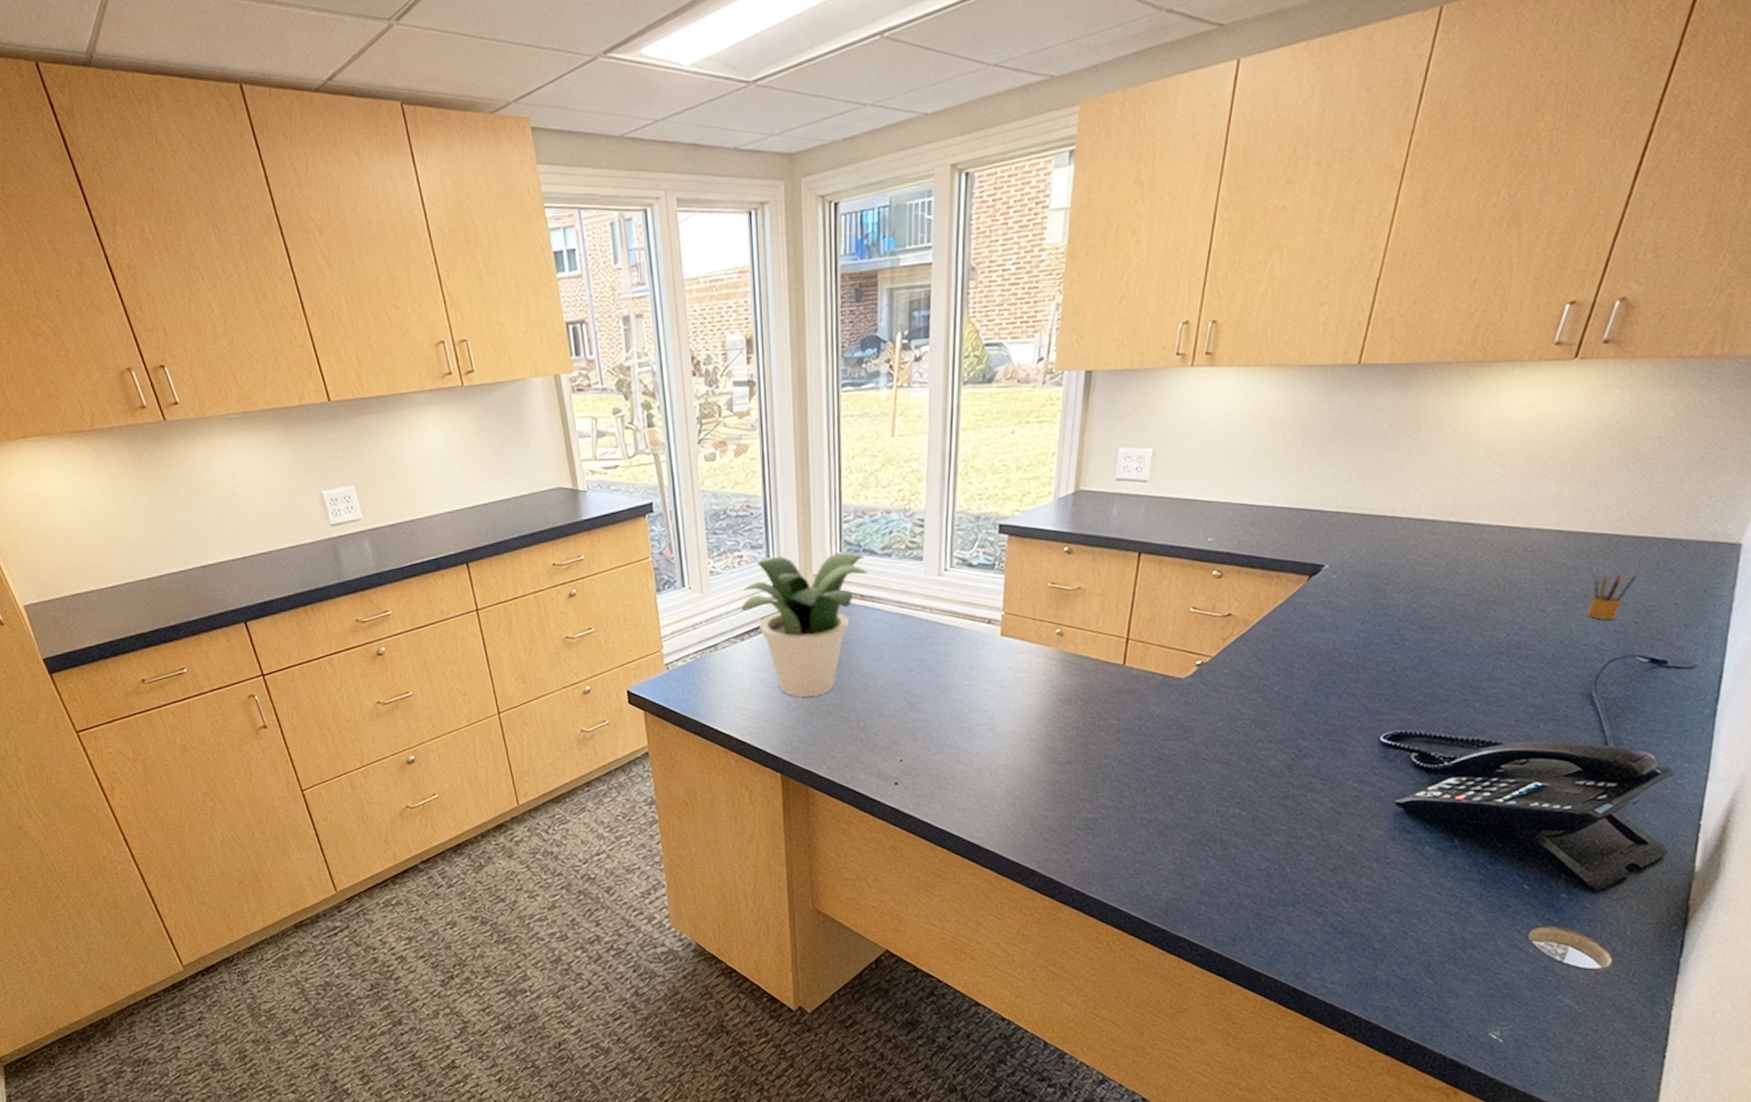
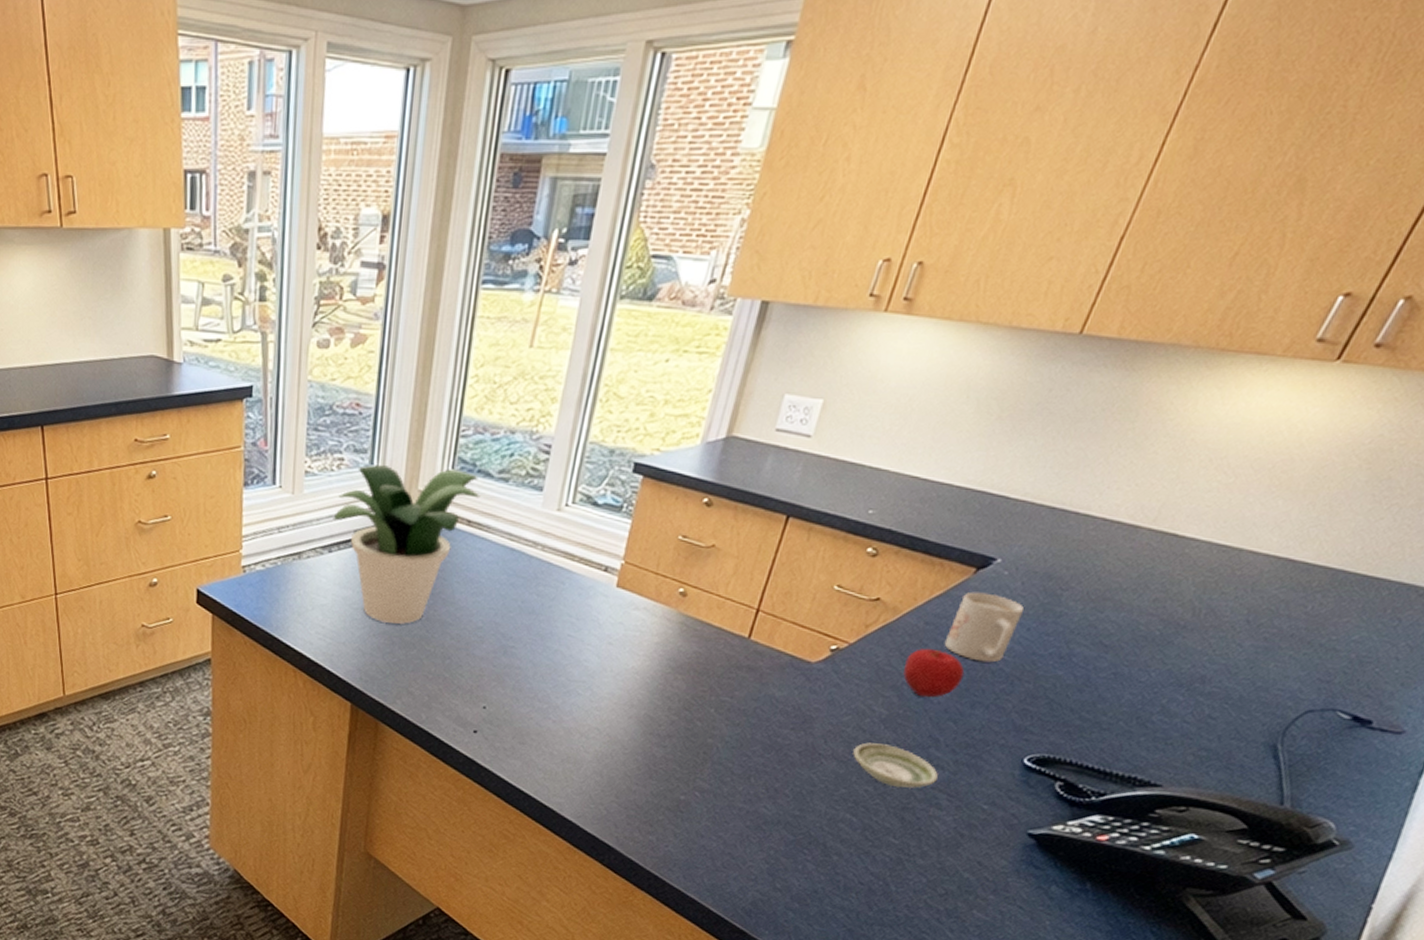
saucer: none [1232,742,1309,779] -> present [853,742,938,788]
apple: none [1263,651,1315,696] -> present [903,648,965,698]
mug: none [1293,596,1356,657] -> present [944,592,1025,663]
pencil box: present [1587,569,1639,620] -> none [1290,611,1360,665]

